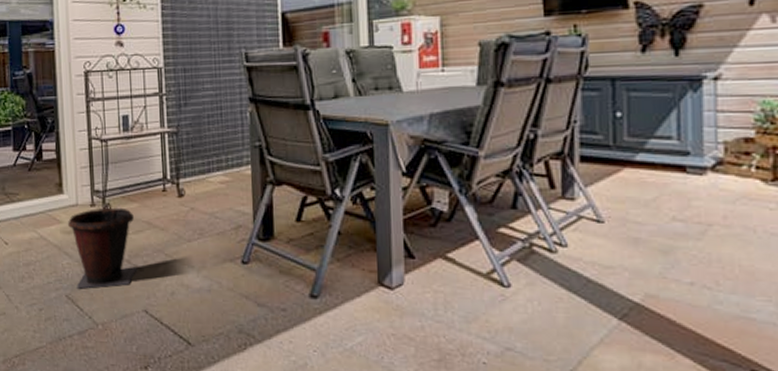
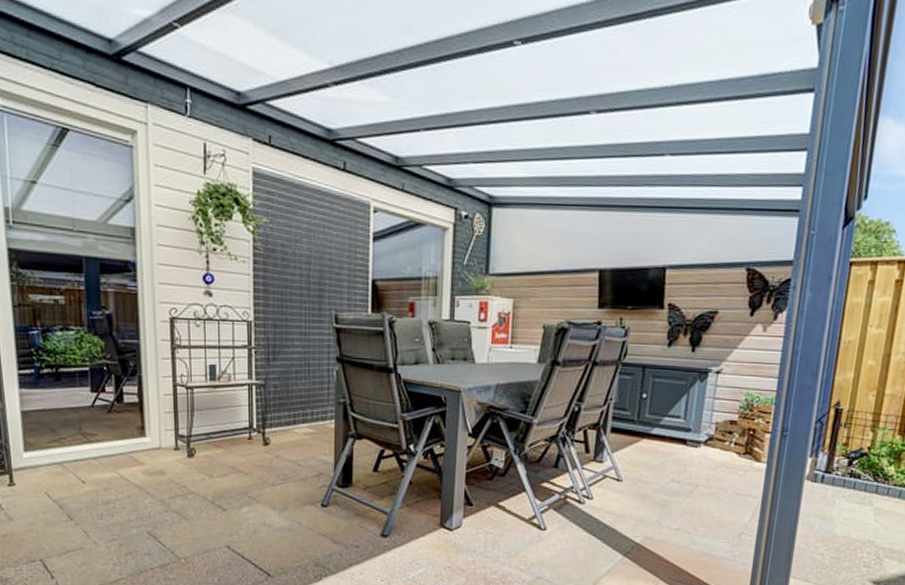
planter pot: present [67,207,137,289] -> none [149,452,221,527]

